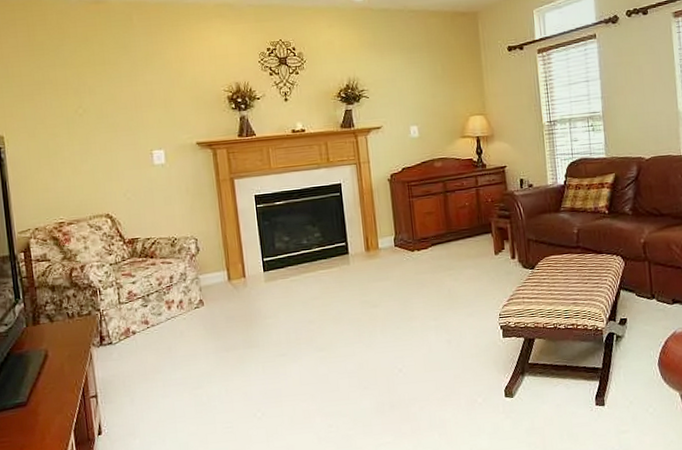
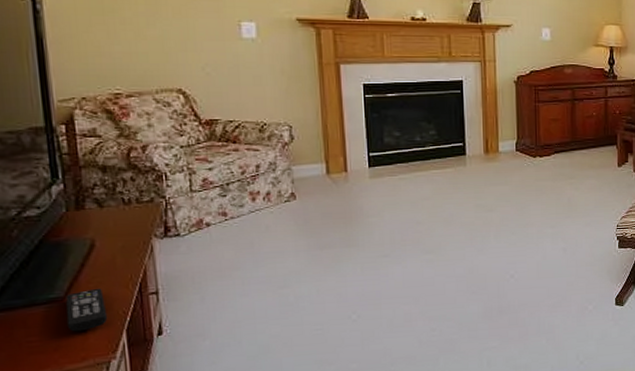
remote control: none [27,393,60,433] -> present [66,288,108,332]

